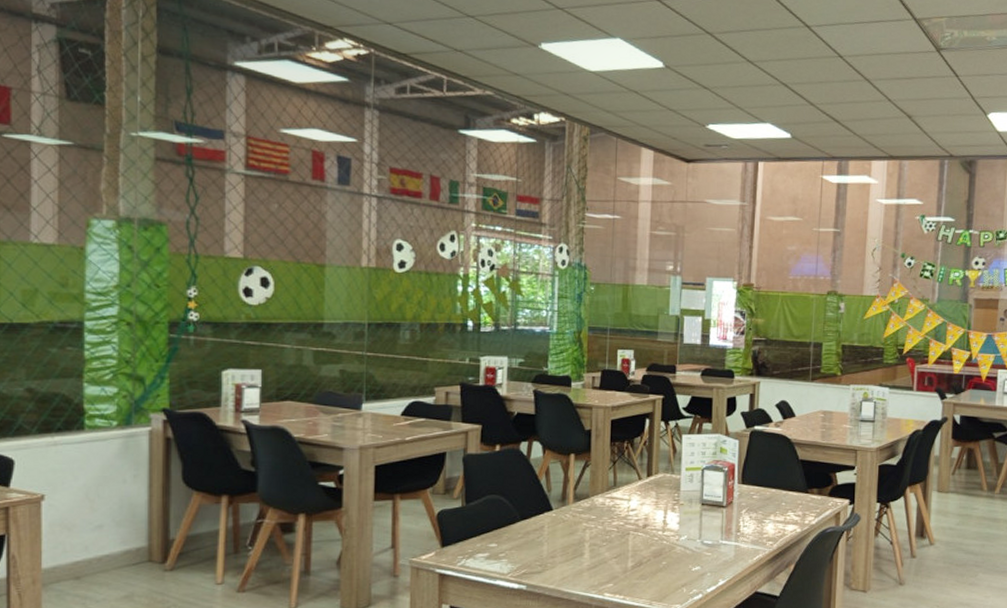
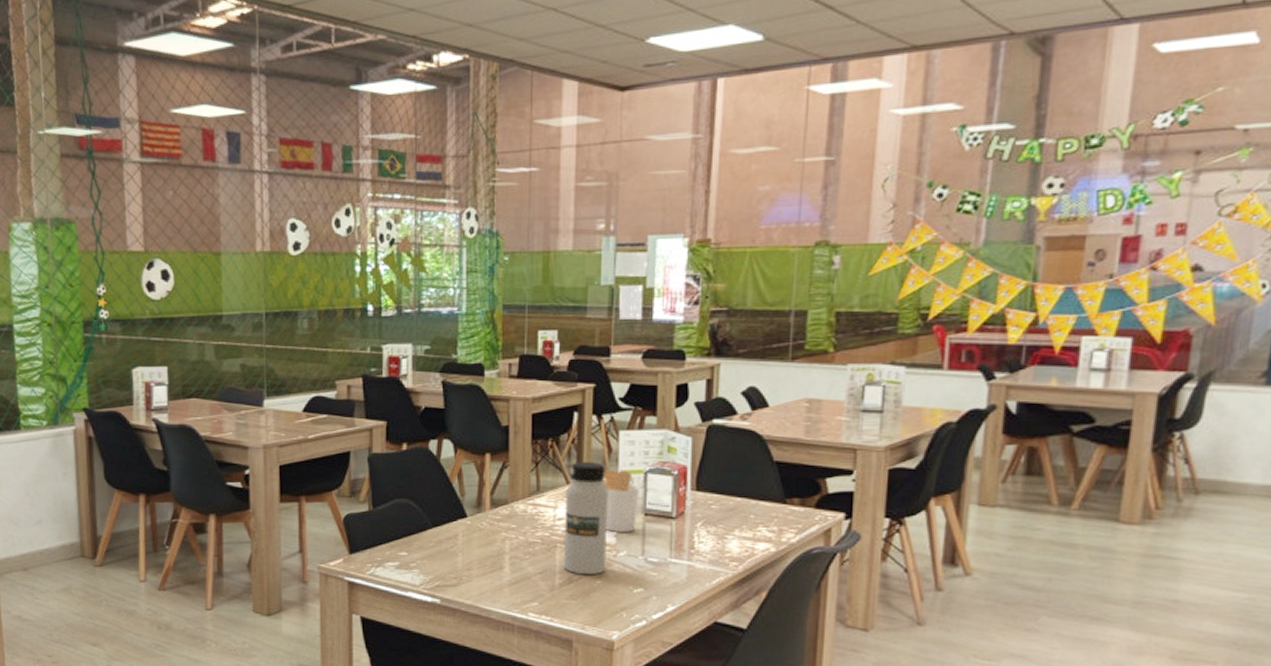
water bottle: none [636,461,673,558] -> present [564,462,608,575]
utensil holder: none [668,467,698,520] -> present [602,470,639,532]

